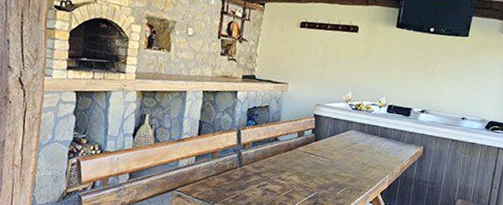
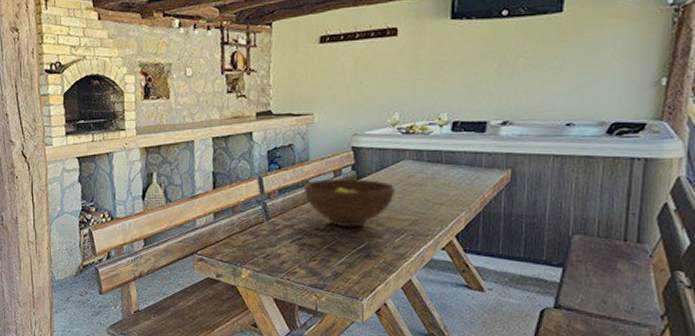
fruit bowl: none [272,137,342,180] -> present [303,178,395,228]

